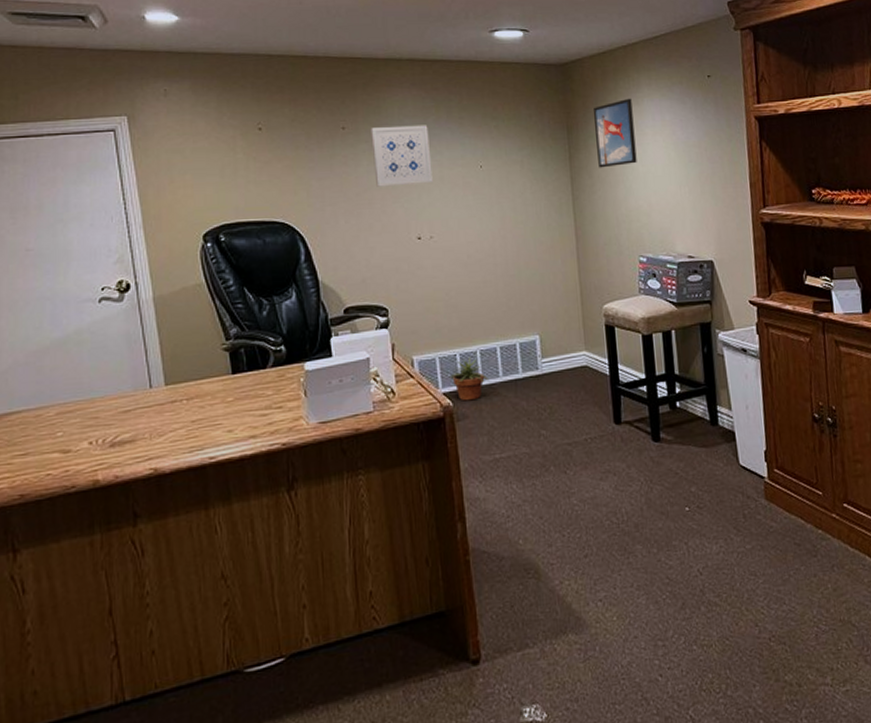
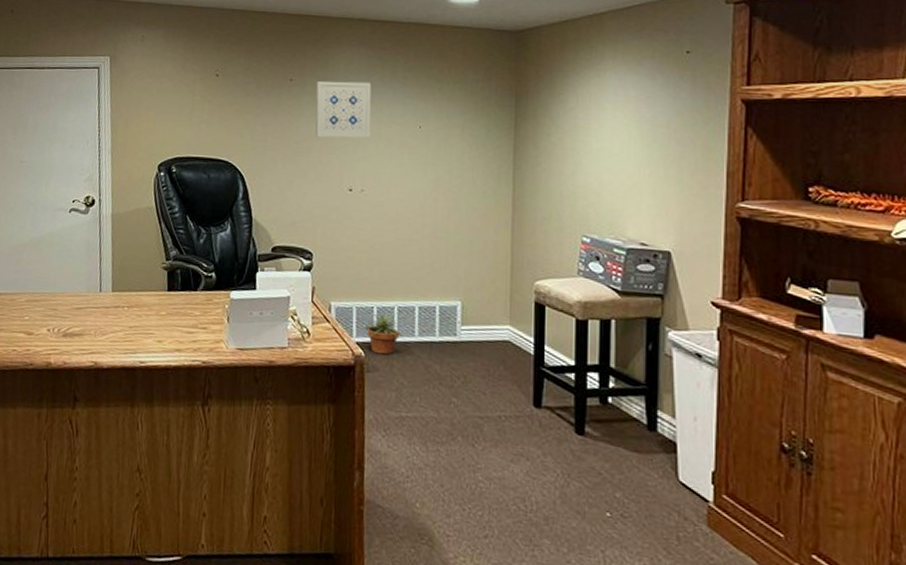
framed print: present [594,98,637,168] -> none [546,69,592,140]

